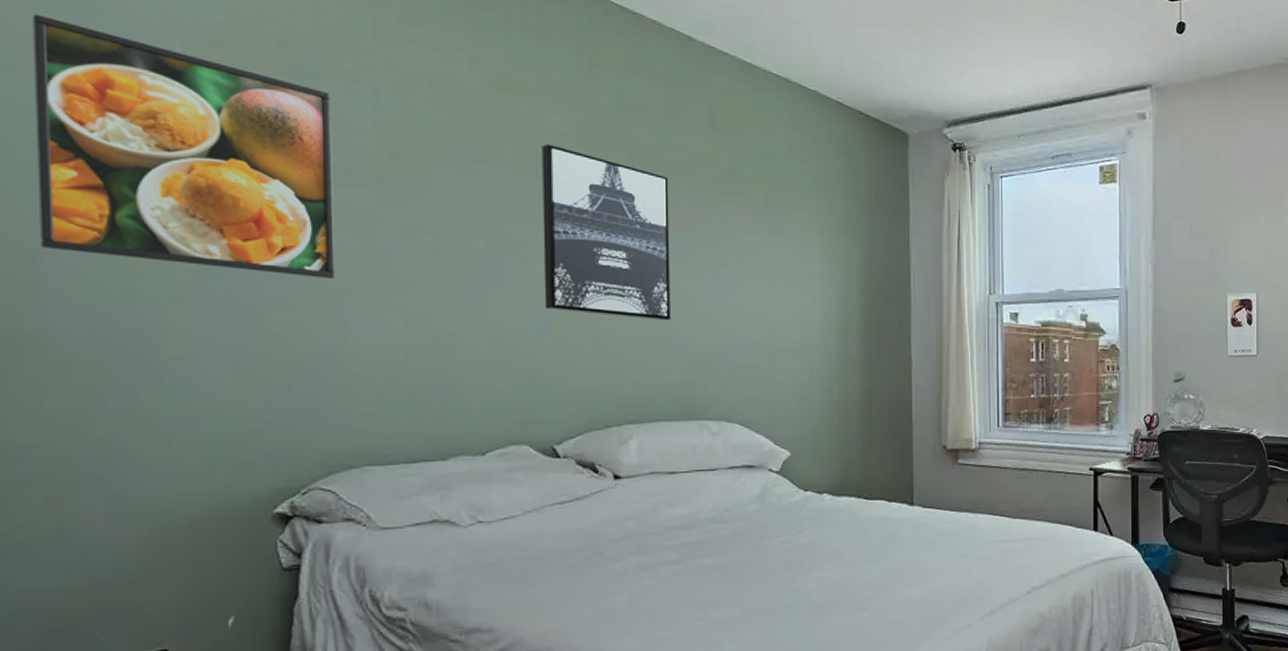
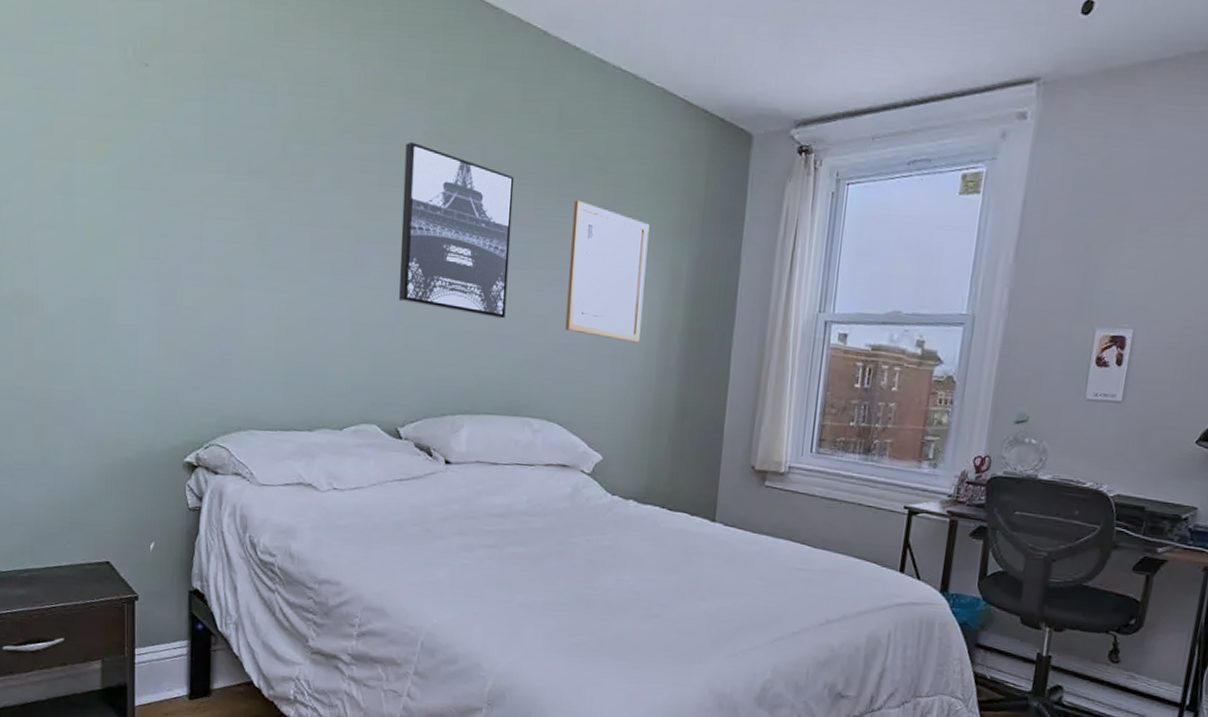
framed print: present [31,14,336,280] -> none [31,24,240,263]
wall art: none [735,198,817,336] -> present [565,200,650,343]

